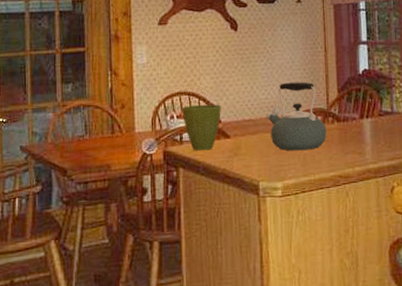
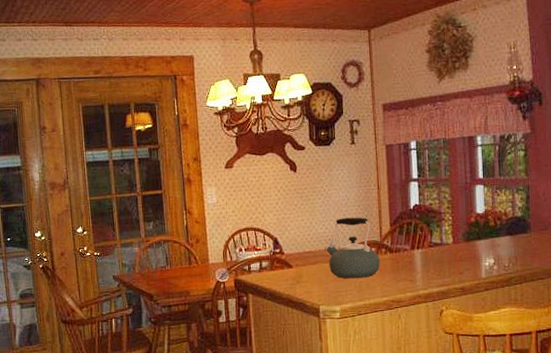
flower pot: present [181,104,221,151] -> none [248,238,284,279]

